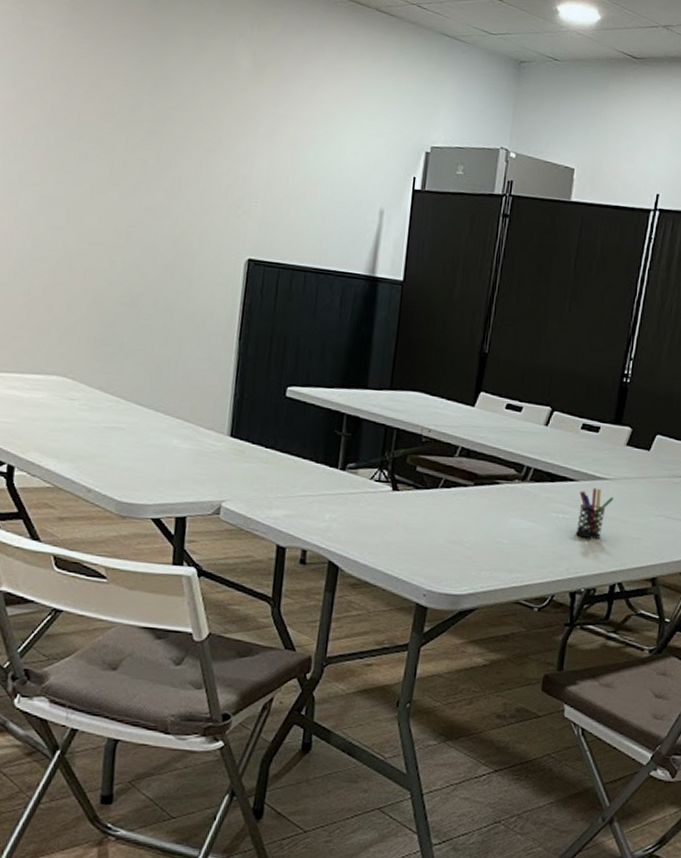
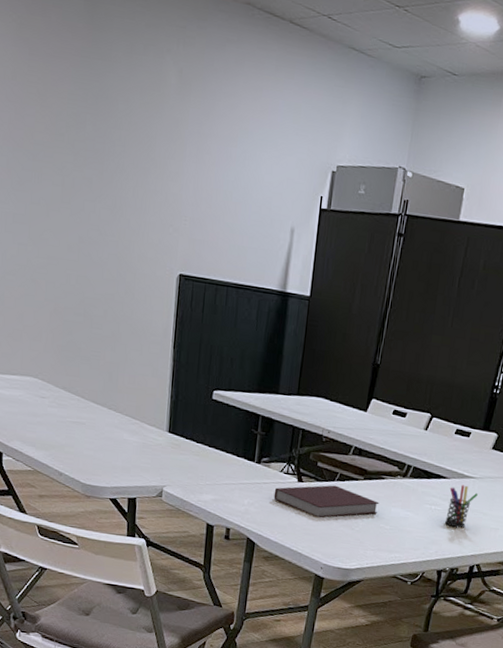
notebook: none [362,493,494,534] -> present [273,485,379,518]

